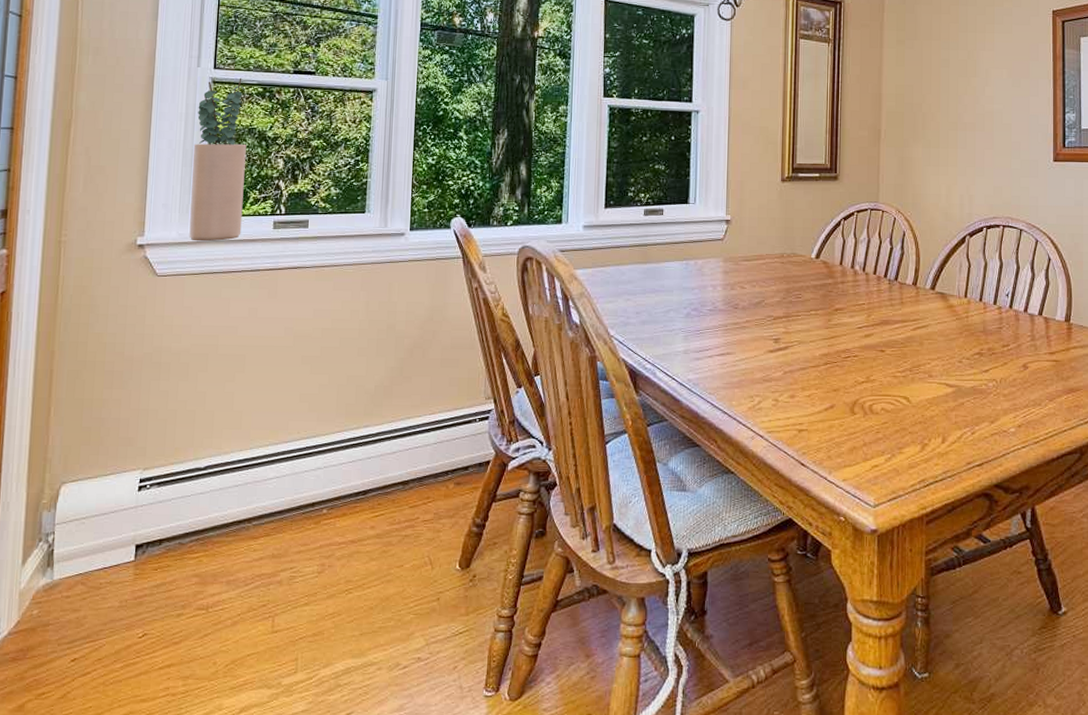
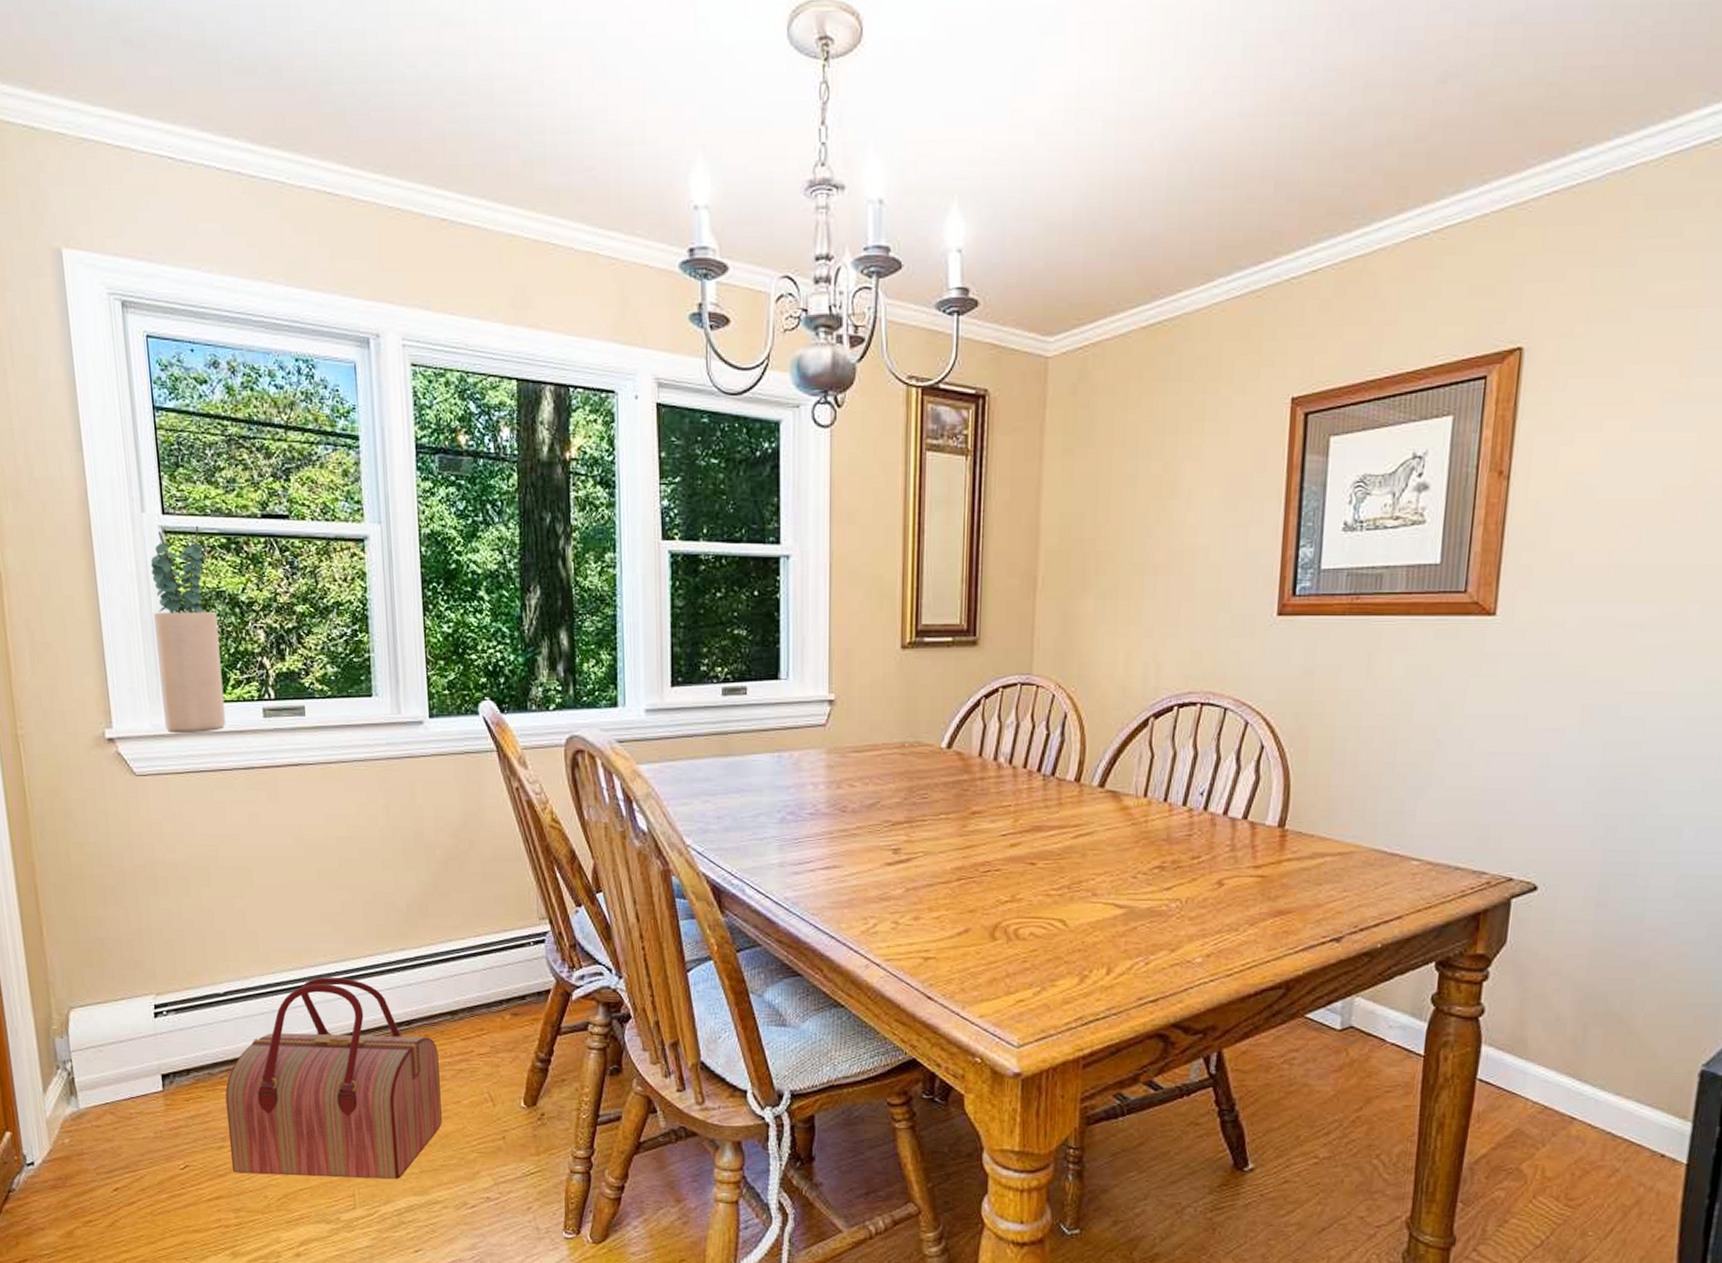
handbag: none [187,452,388,642] -> present [225,977,442,1179]

